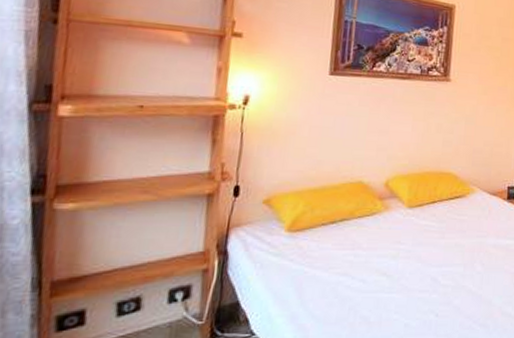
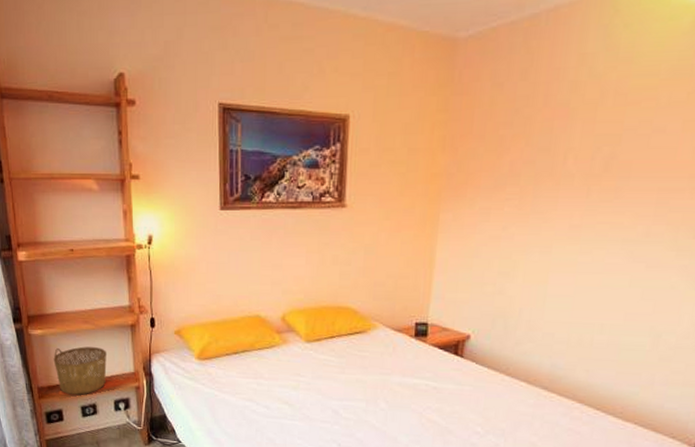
basket: none [85,223,169,288] -> present [53,346,107,396]

